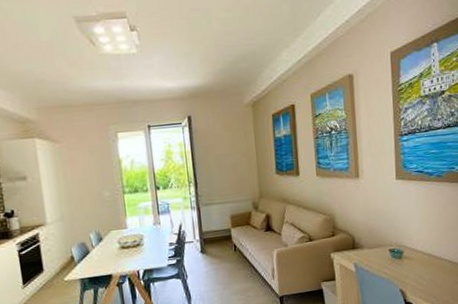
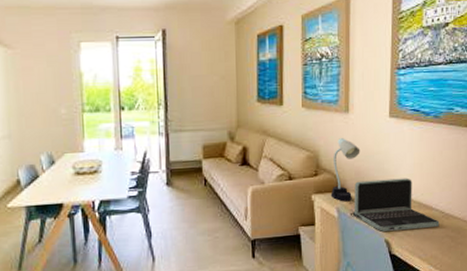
desk lamp: none [348,201,372,258] -> present [330,138,360,202]
laptop: none [366,232,449,283] -> present [350,178,440,233]

